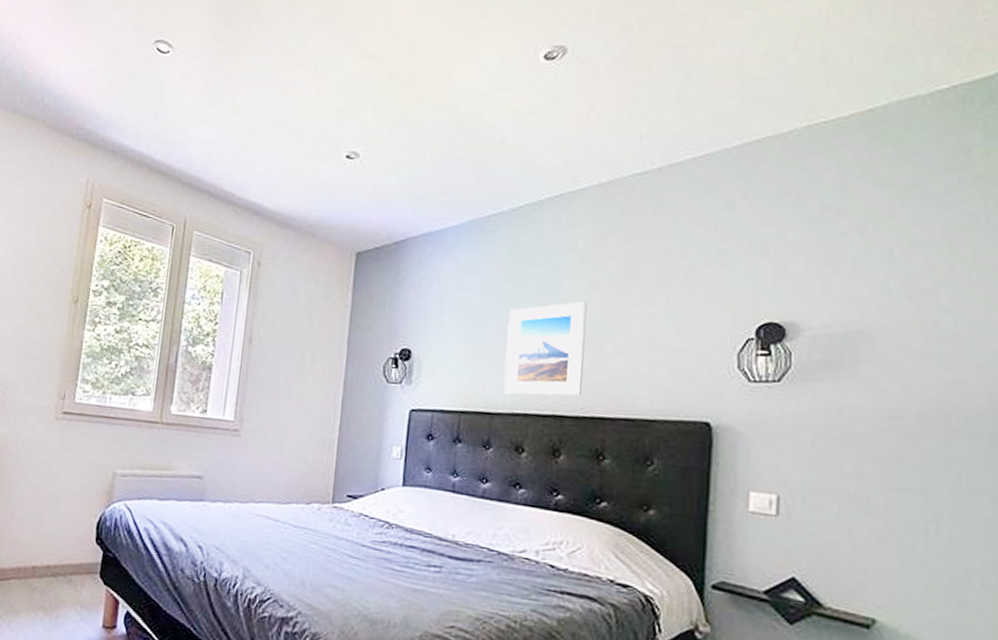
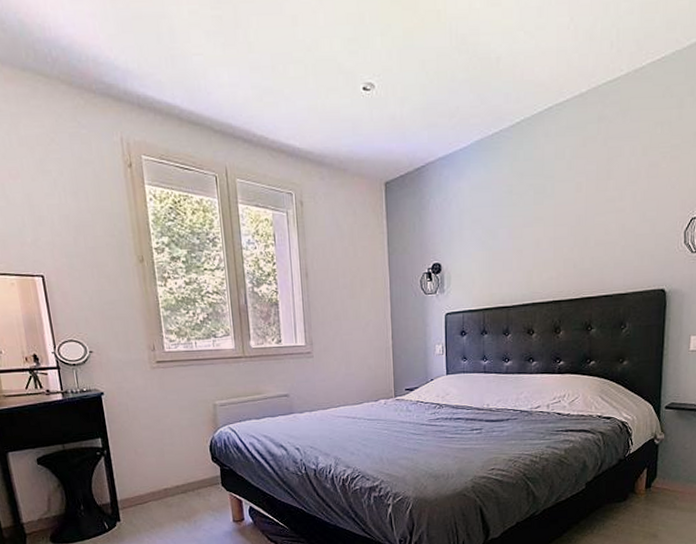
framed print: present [503,301,588,396] -> none [515,203,575,289]

